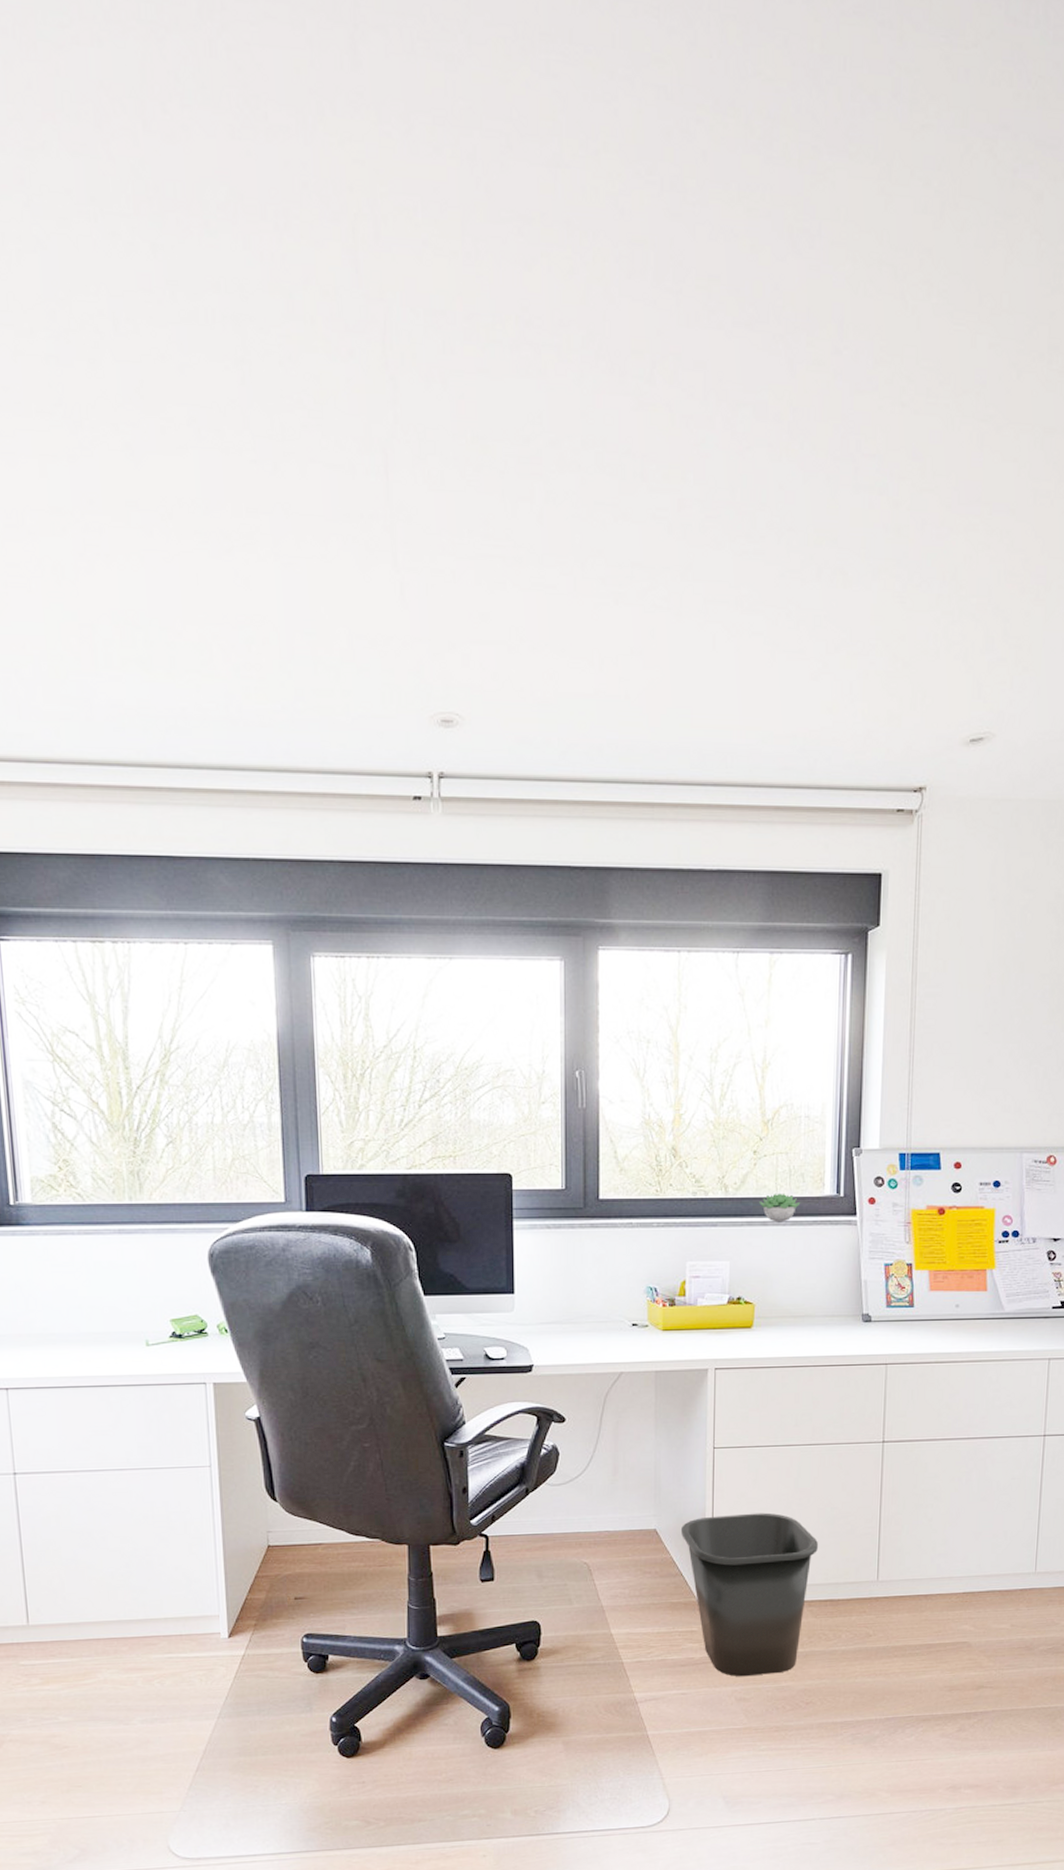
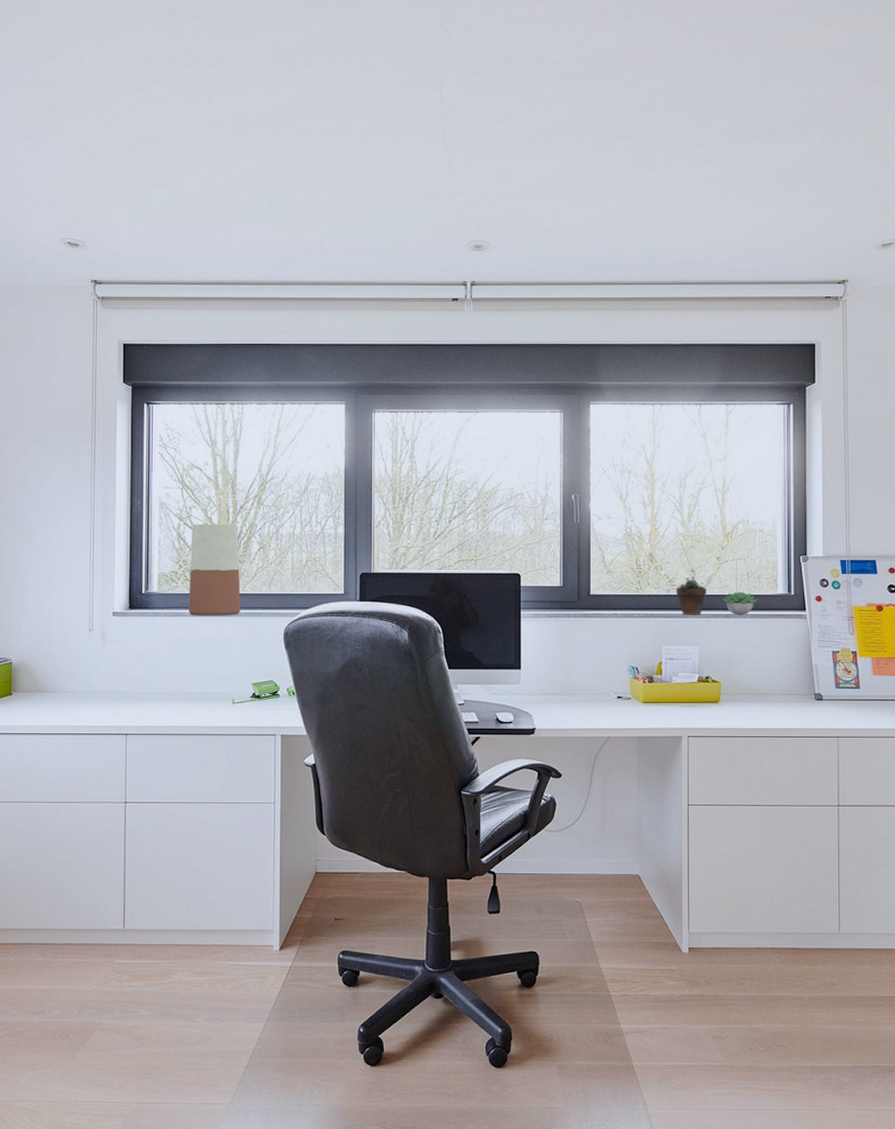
vase: none [71,1110,148,1234] -> present [188,524,241,616]
waste bin: present [681,1512,819,1677] -> none [661,864,784,1016]
succulent plant: none [703,1163,740,1225] -> present [675,567,707,616]

